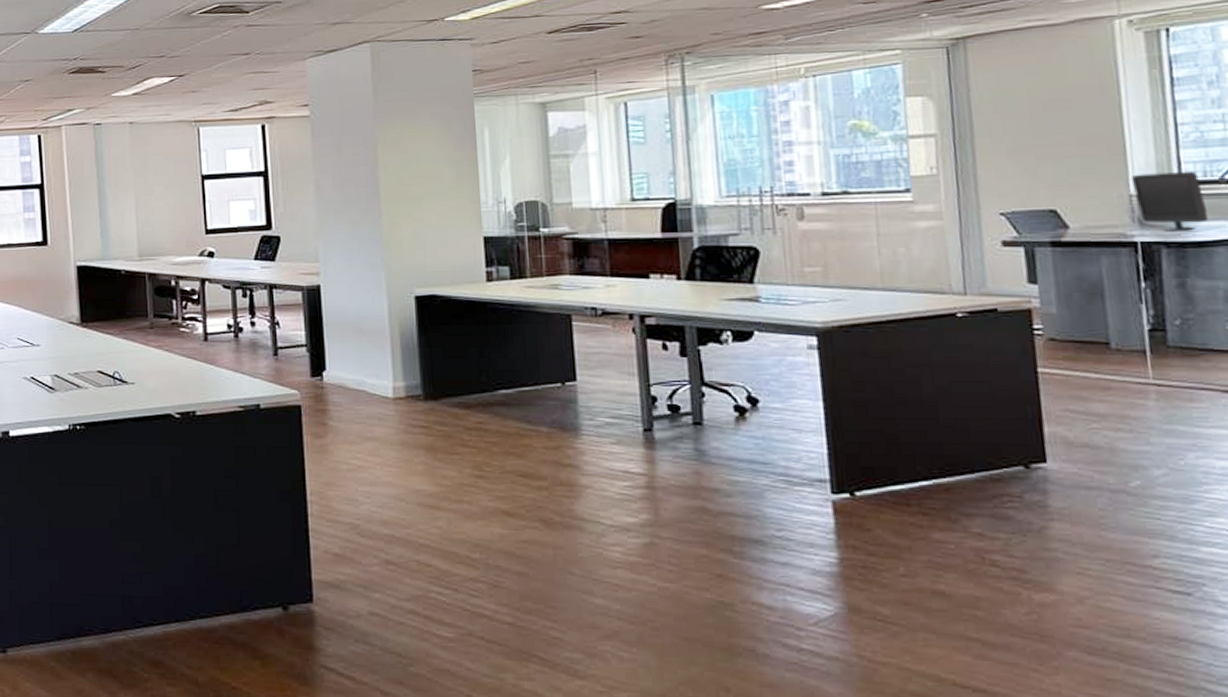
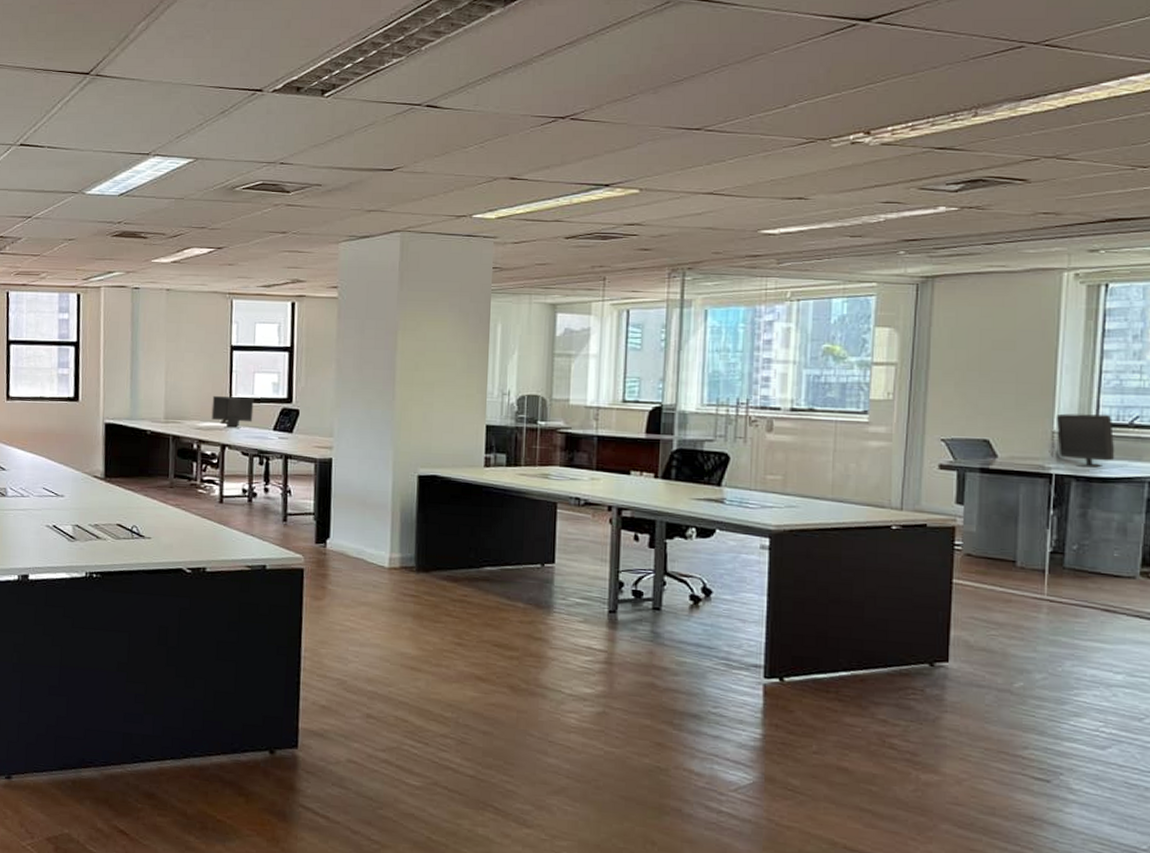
computer monitor: none [187,228,232,262] -> present [211,395,254,429]

